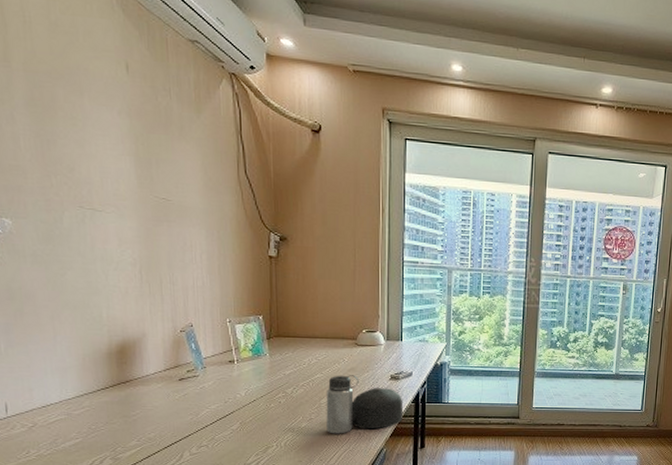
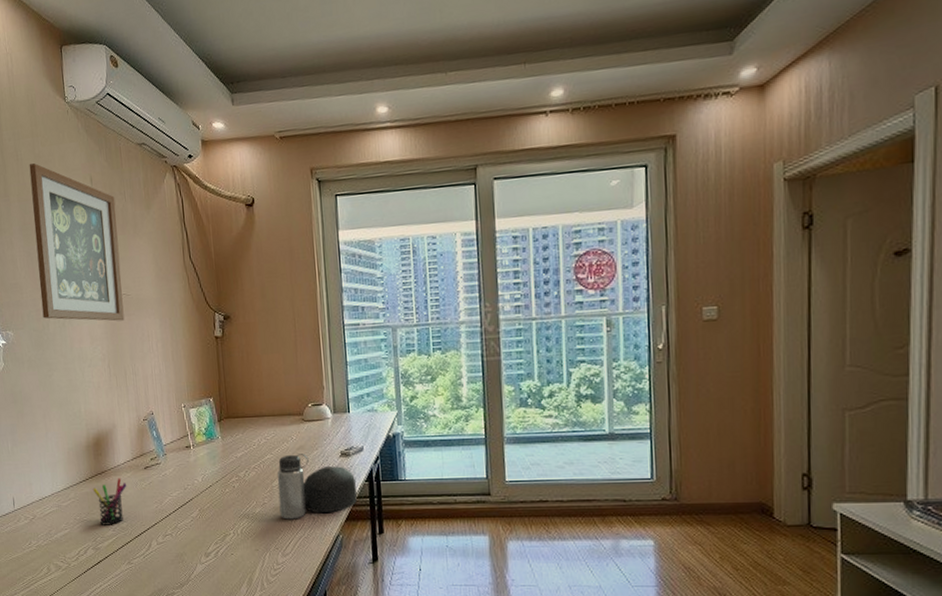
wall art: none [41,29,163,226] -> present [29,163,125,321]
pen holder: none [113,388,157,435] -> present [92,478,127,525]

